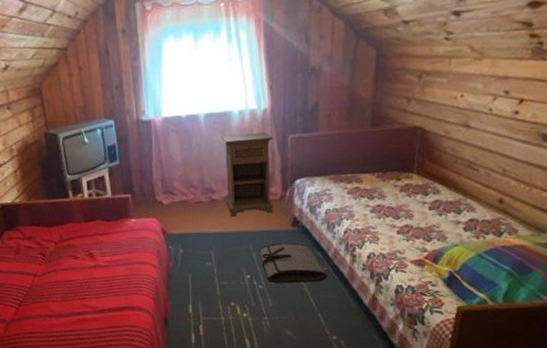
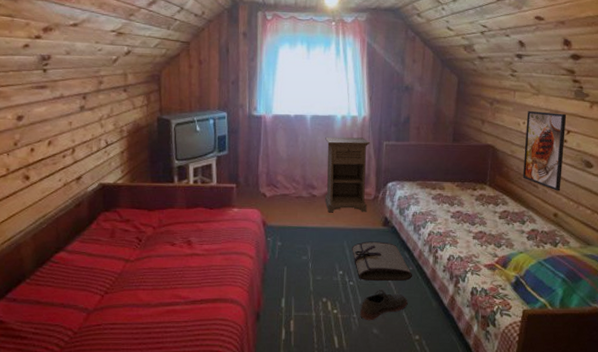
shoe: none [270,291,323,323] -> present [359,289,408,321]
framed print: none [459,78,520,173] -> present [522,111,567,191]

